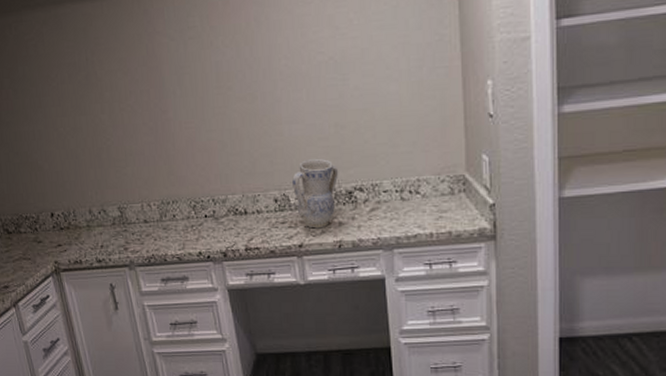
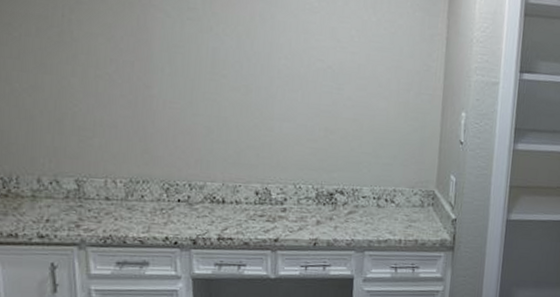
vase: present [292,158,339,229] -> none [276,157,323,225]

